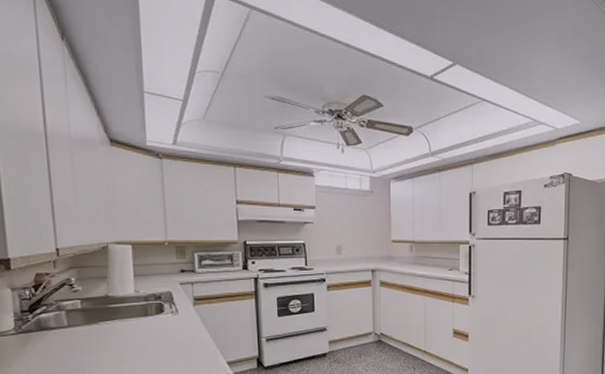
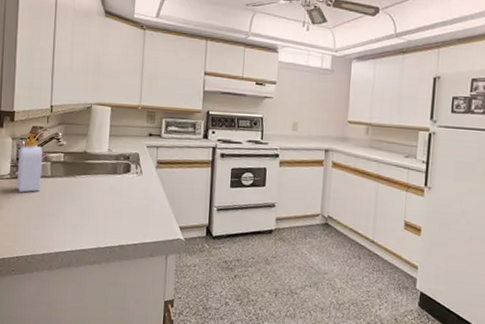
soap bottle: none [19,282,57,348] -> present [17,133,43,193]

